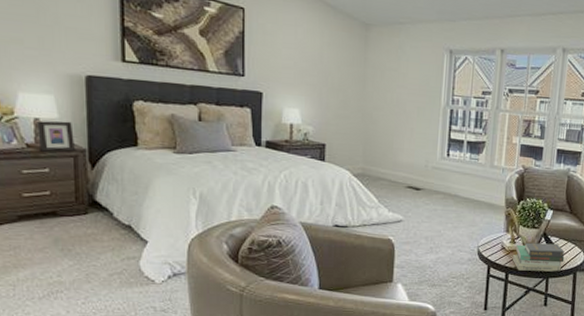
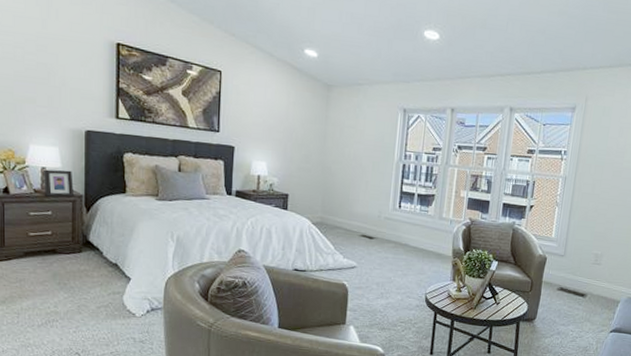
books: present [512,242,565,272] -> none [458,291,508,321]

